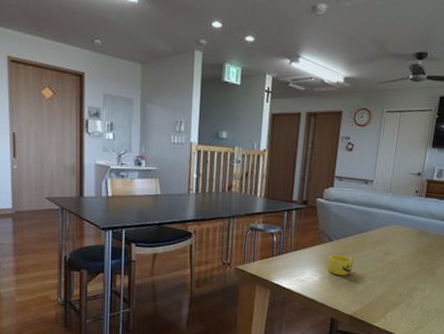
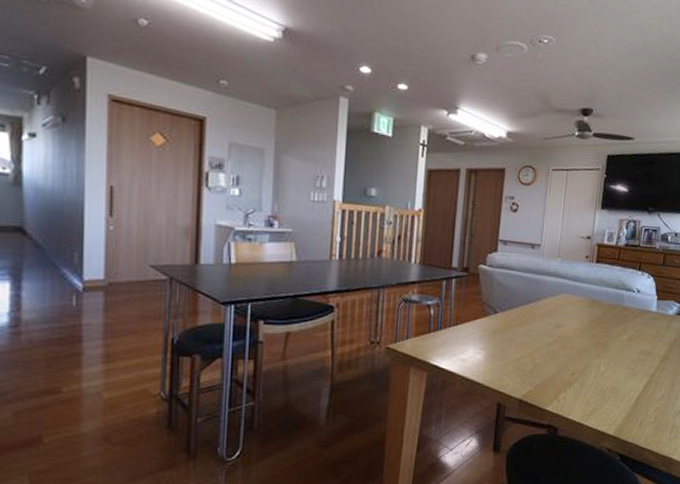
cup: present [327,254,355,276] -> none [491,328,523,353]

